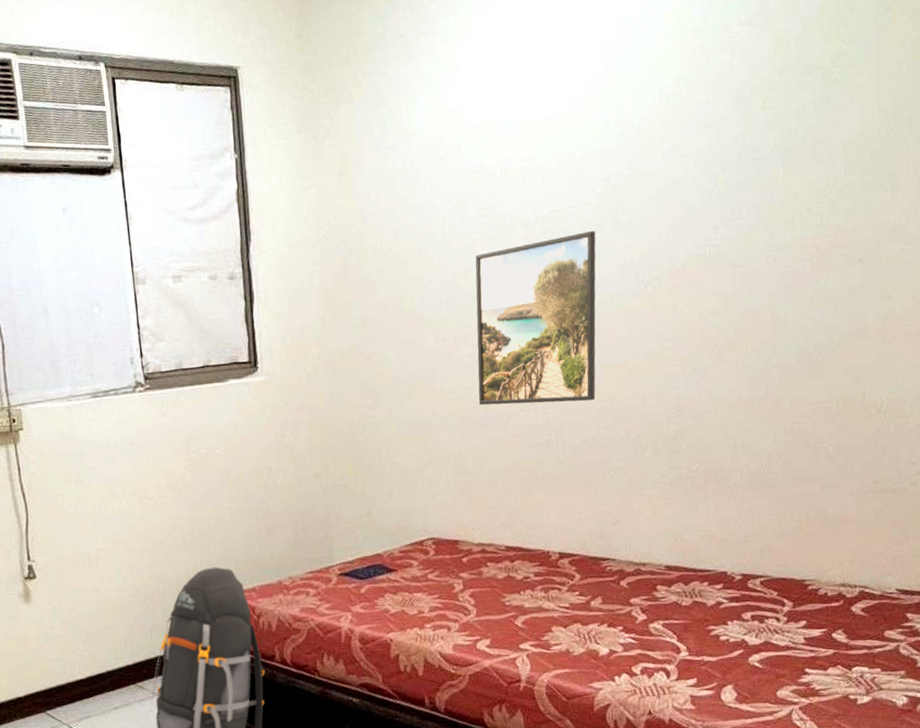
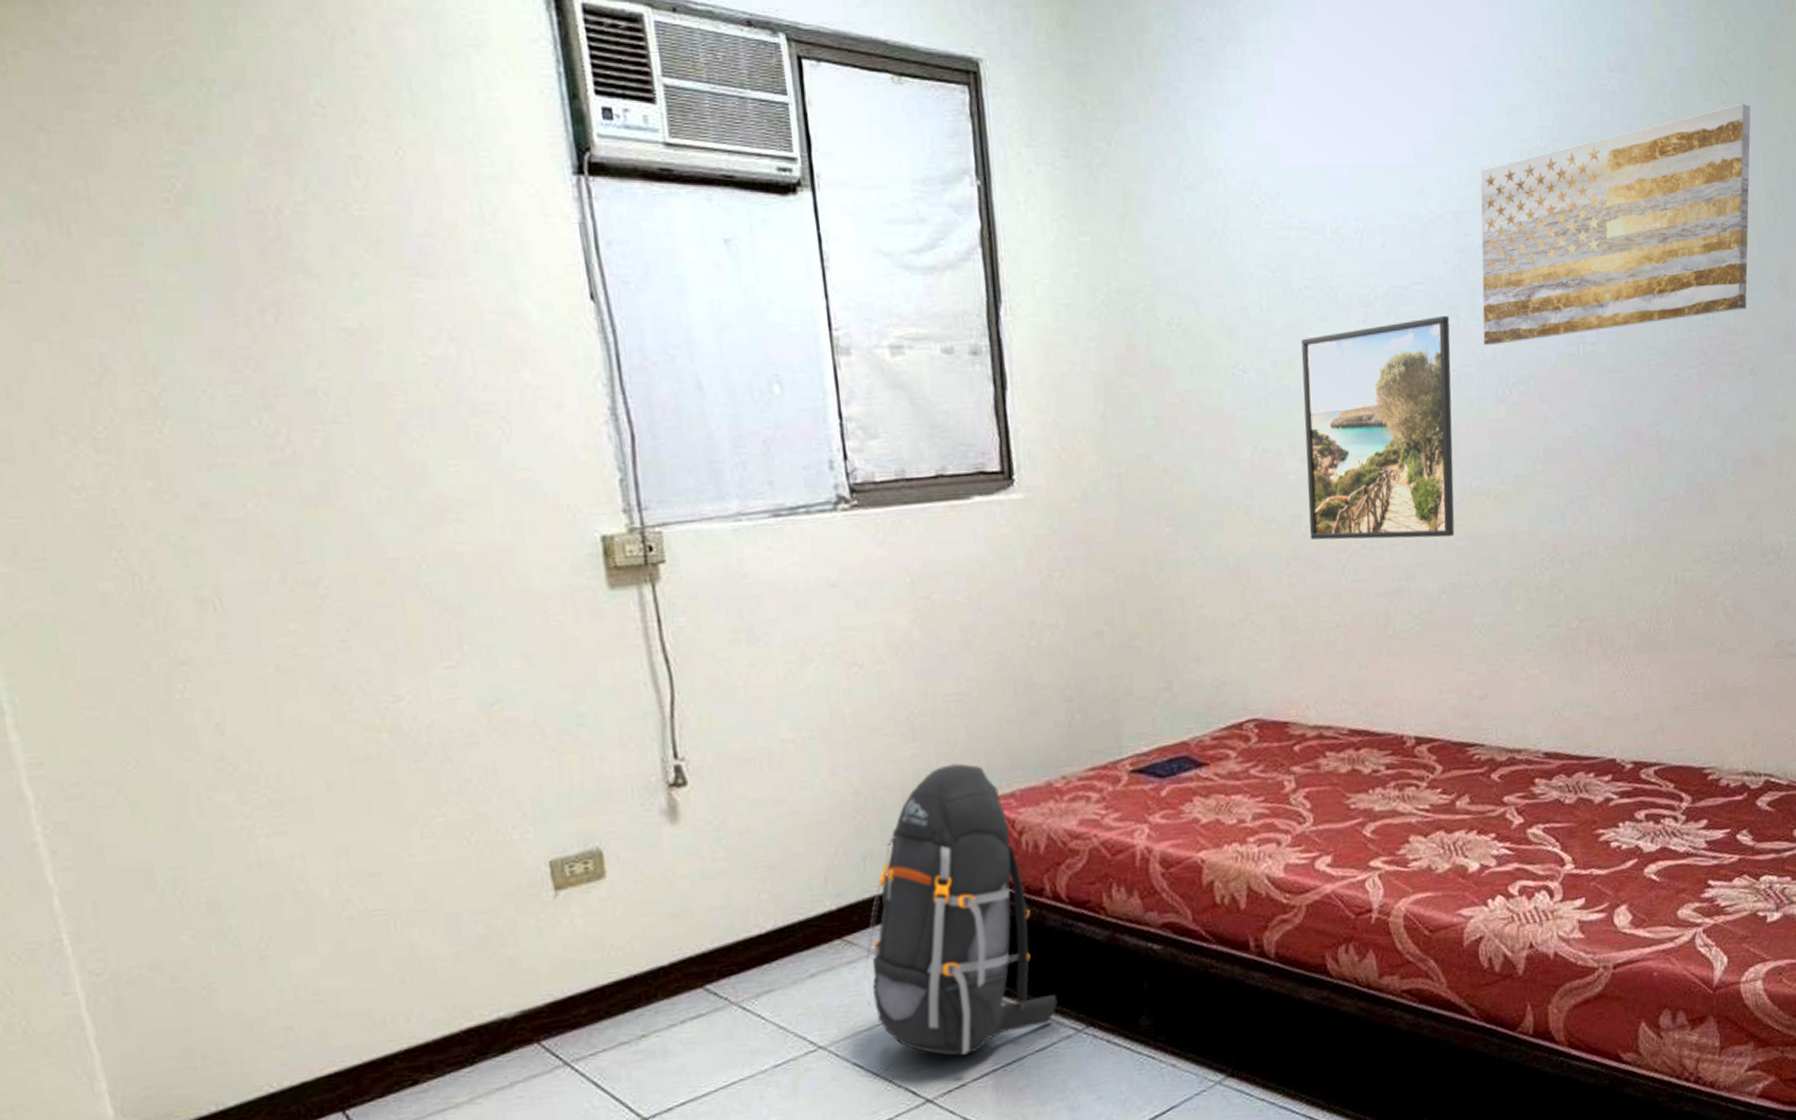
wall art: none [623,40,868,252] -> present [1480,103,1751,346]

